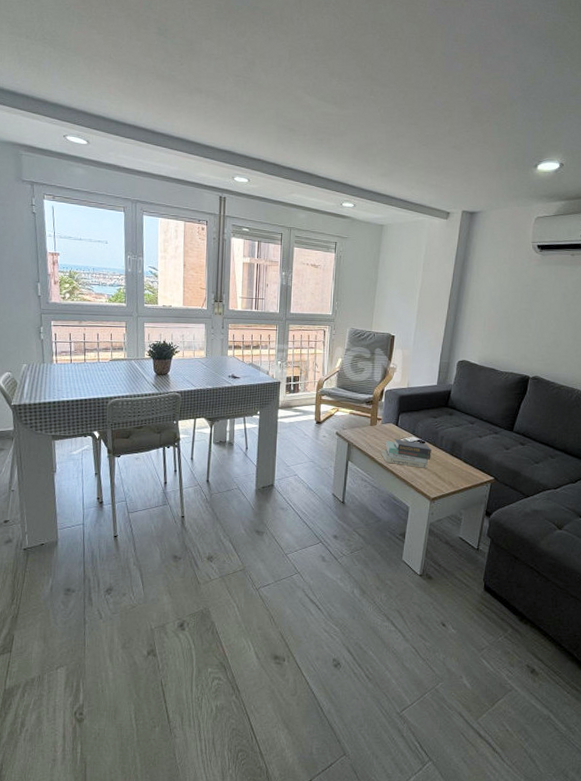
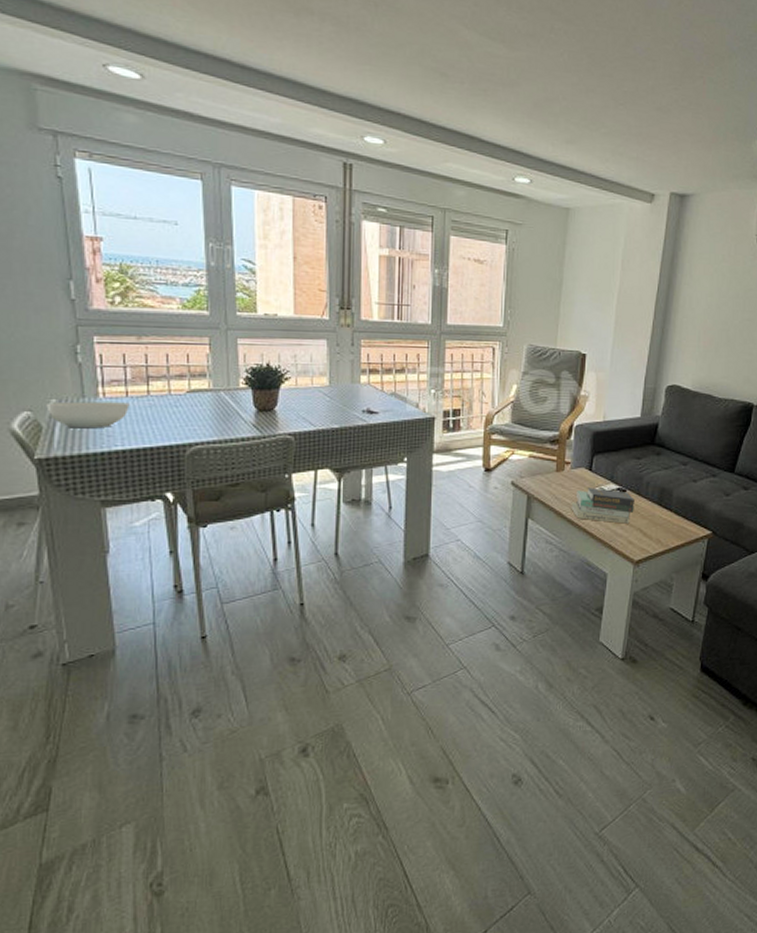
bowl: none [20,366,73,385] -> present [46,401,130,429]

